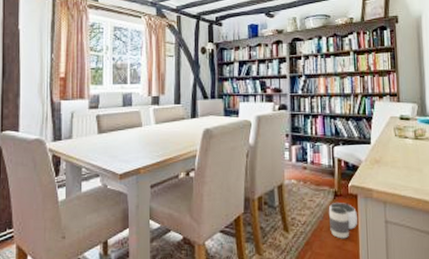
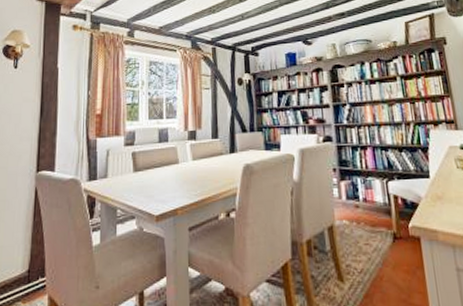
waste basket: present [328,203,357,239] -> none [387,246,424,291]

